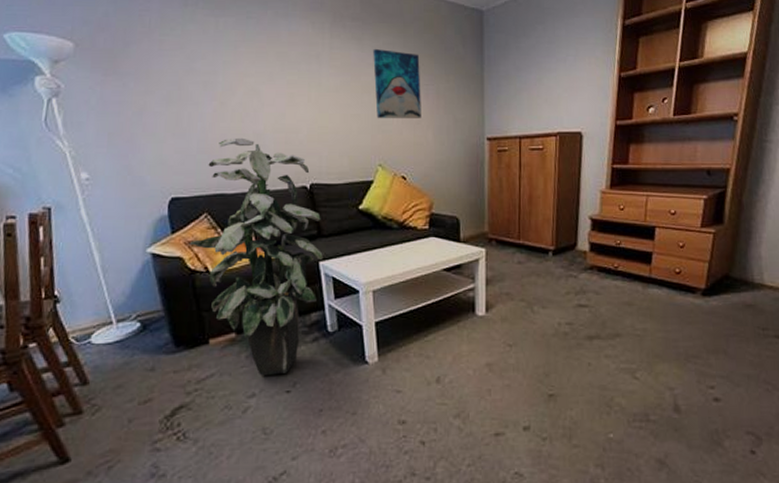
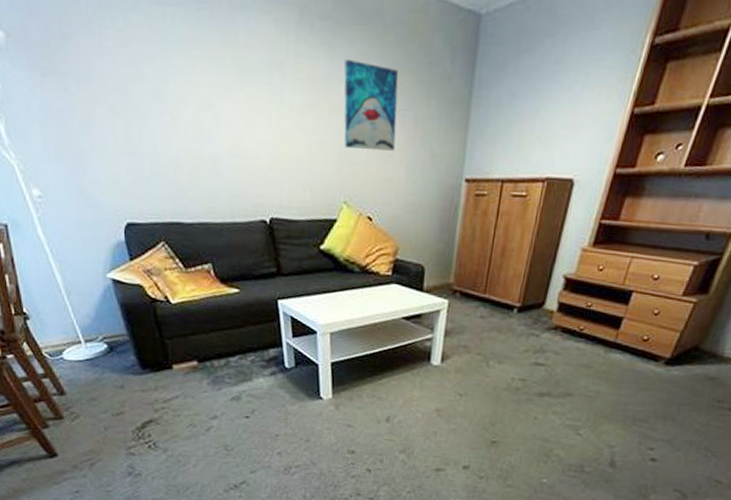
indoor plant: present [189,137,323,376] -> none [148,160,282,402]

